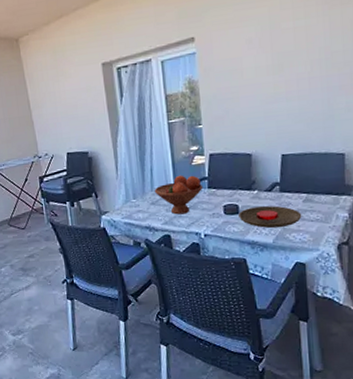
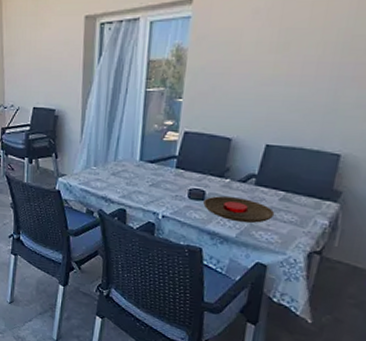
fruit bowl: present [154,175,203,215] -> none [117,149,171,191]

